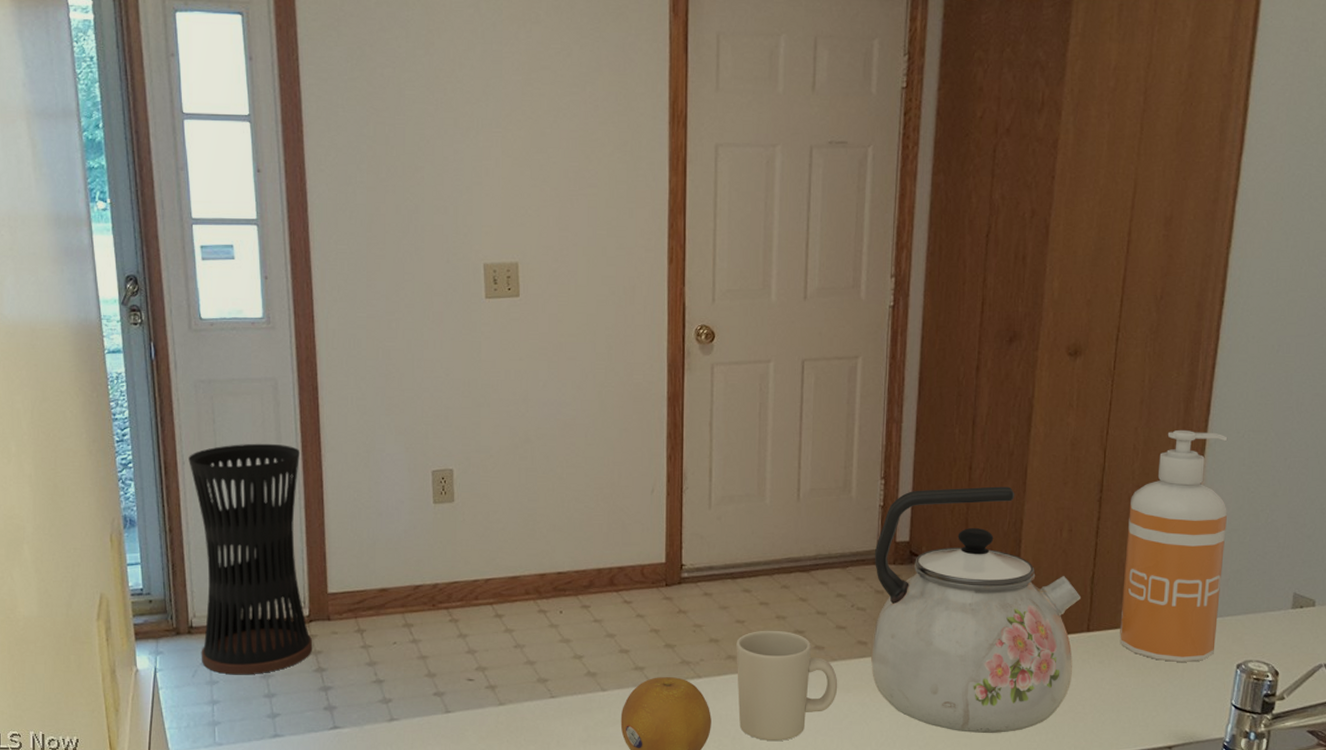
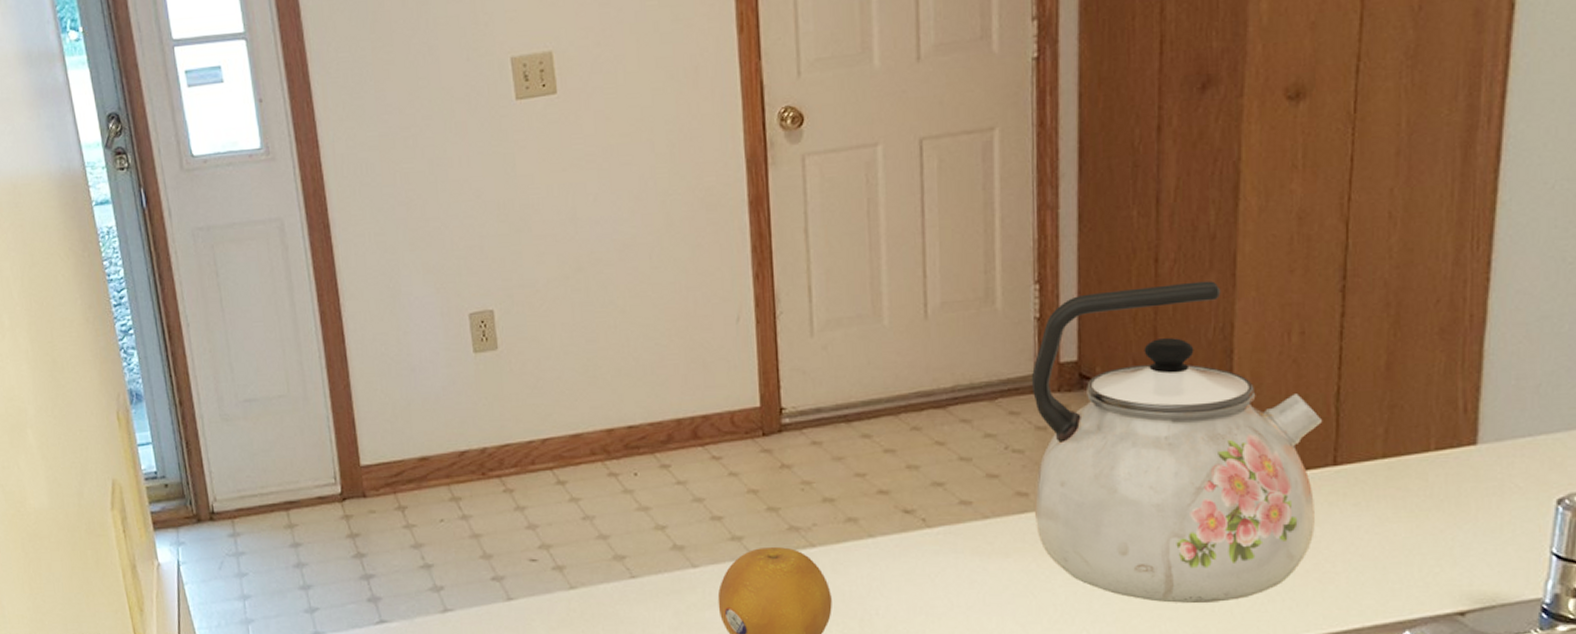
umbrella stand: present [188,443,313,675] -> none [193,295,349,565]
mug: present [736,630,838,741] -> none [857,483,993,621]
soap dispenser: present [1119,429,1228,662] -> none [1381,185,1533,500]

